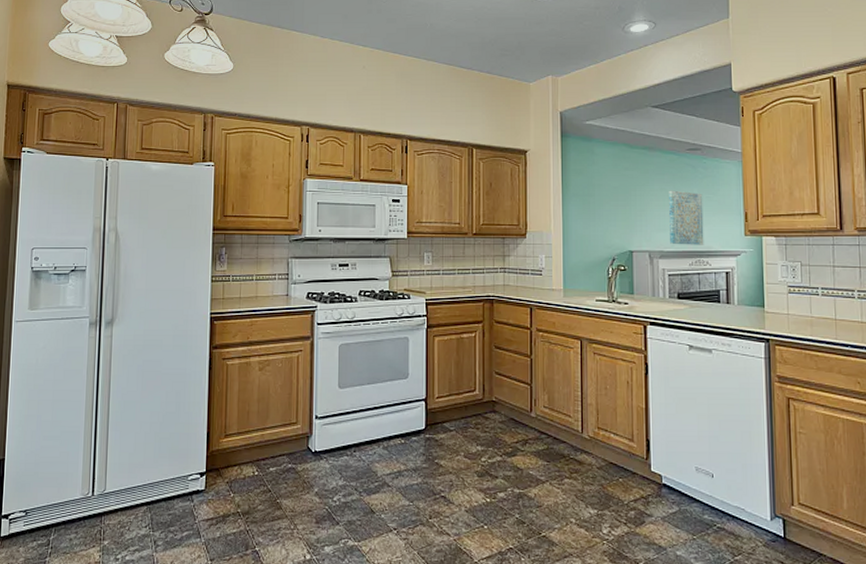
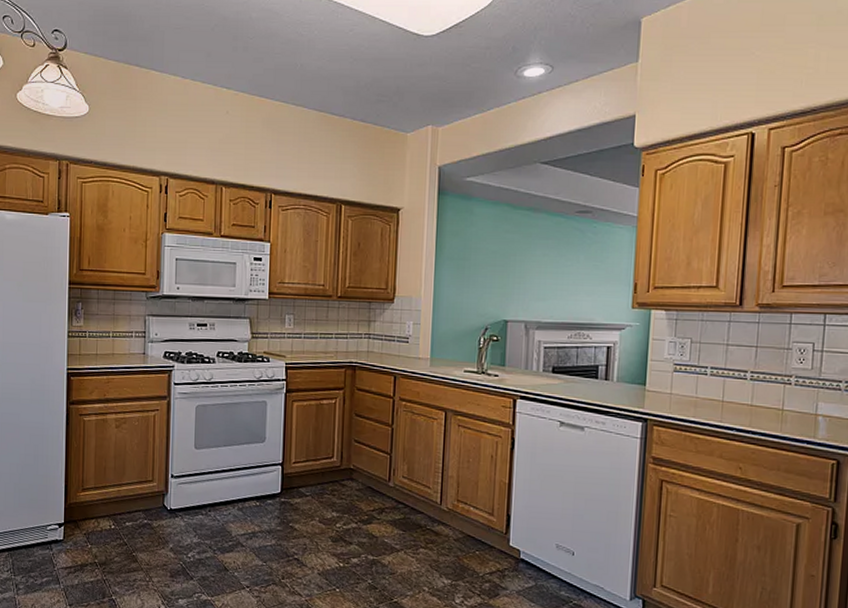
wall art: present [669,190,704,245] -> none [549,256,590,317]

